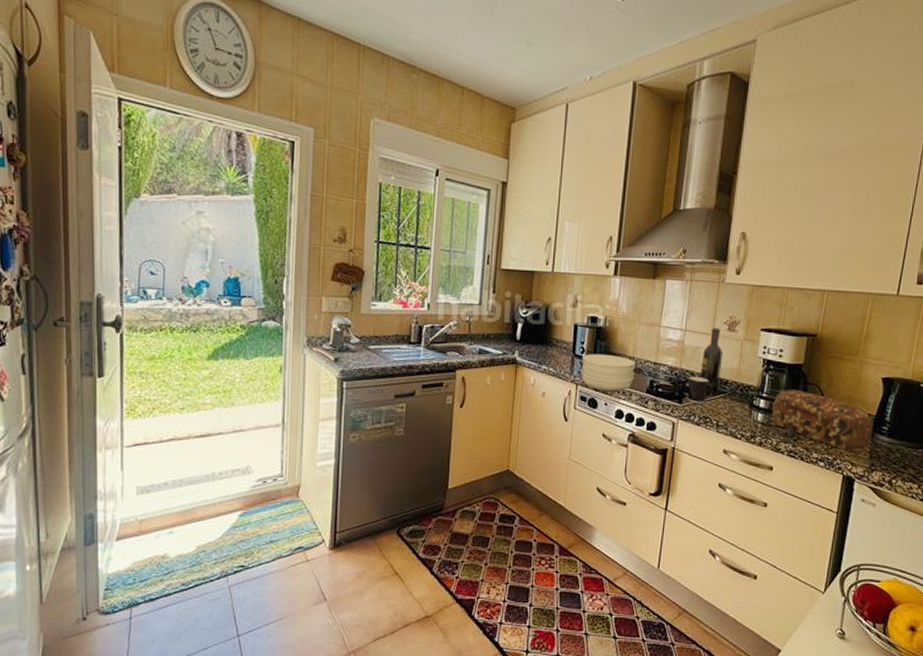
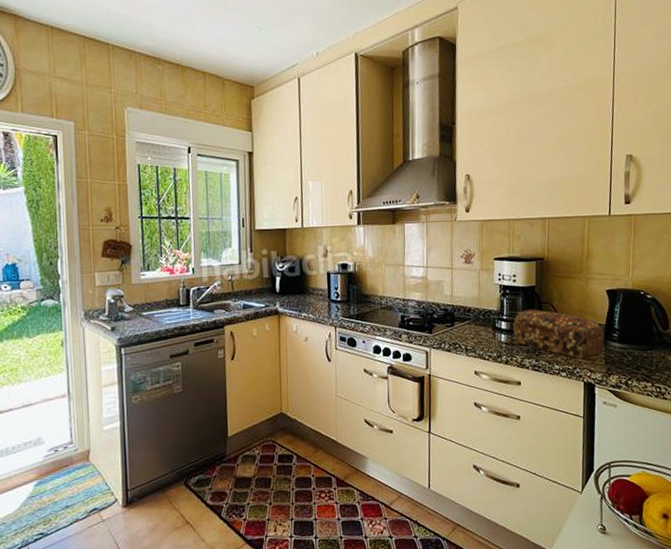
bowl: present [580,353,636,393] -> none [337,296,387,332]
mug: present [688,376,714,403] -> none [435,307,459,332]
wine bottle: present [699,328,724,396] -> none [444,261,464,324]

